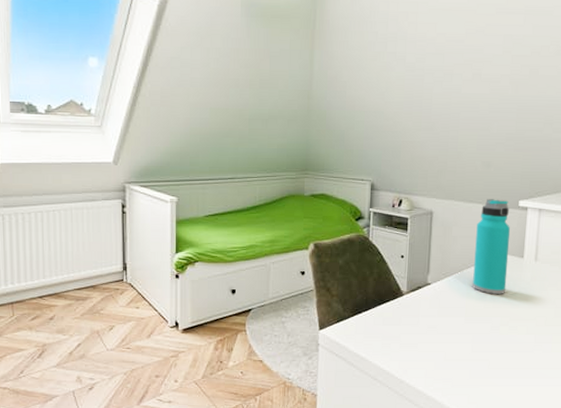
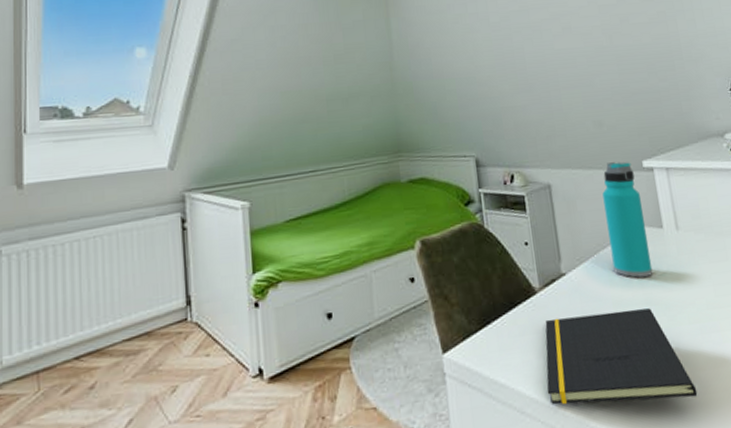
notepad: none [397,316,520,387] -> present [545,308,698,405]

